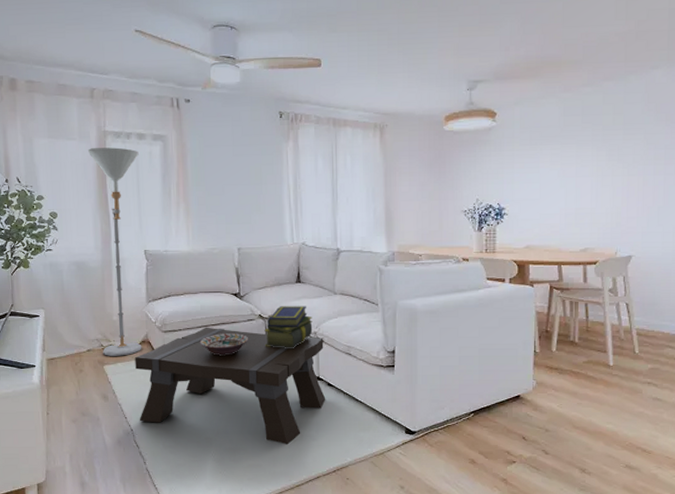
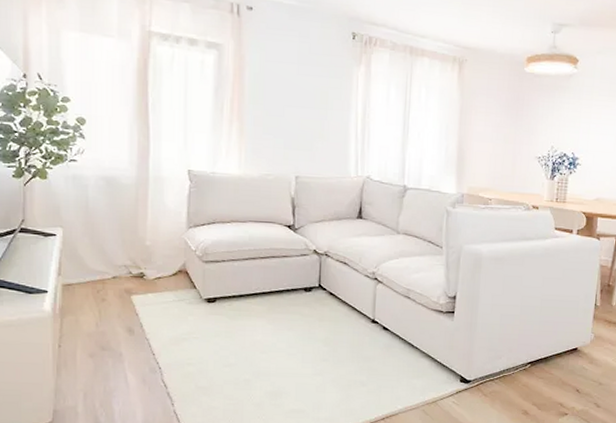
floor lamp: present [87,147,142,357] -> none [127,49,189,287]
coffee table: present [135,327,326,445] -> none [168,259,382,390]
decorative bowl: present [199,333,249,356] -> none [245,267,301,292]
stack of books: present [264,306,313,349] -> none [318,242,372,289]

